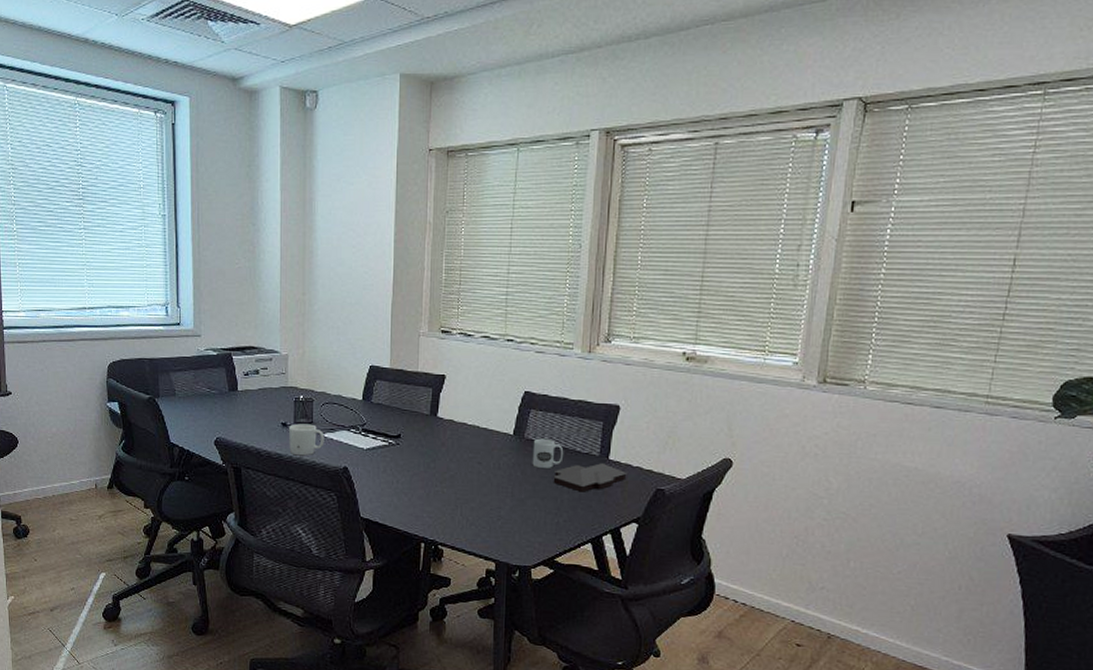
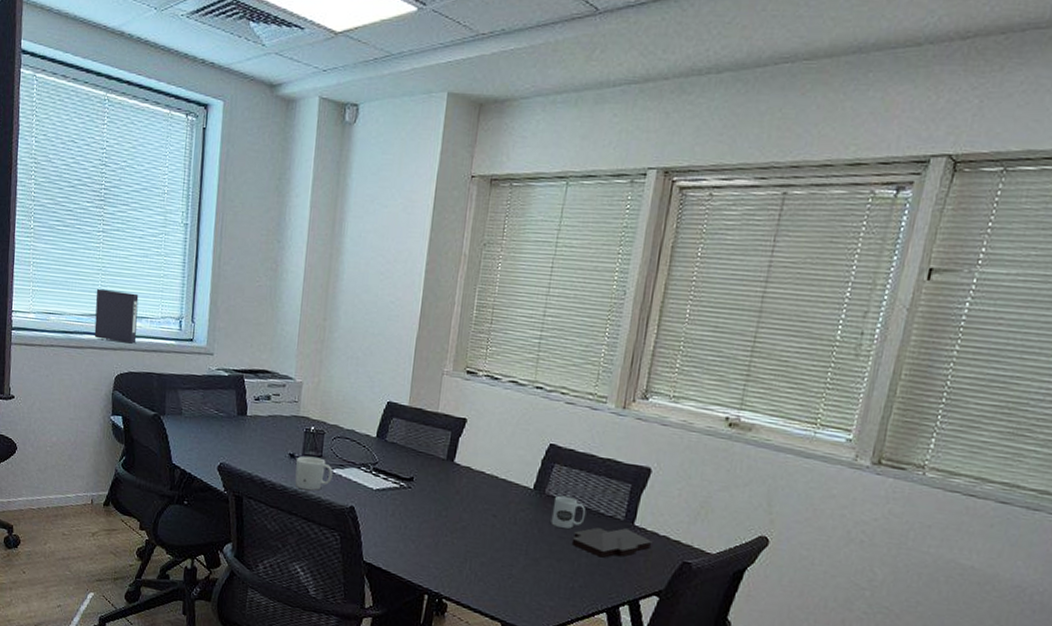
binder: none [82,283,126,333] -> present [94,288,139,344]

